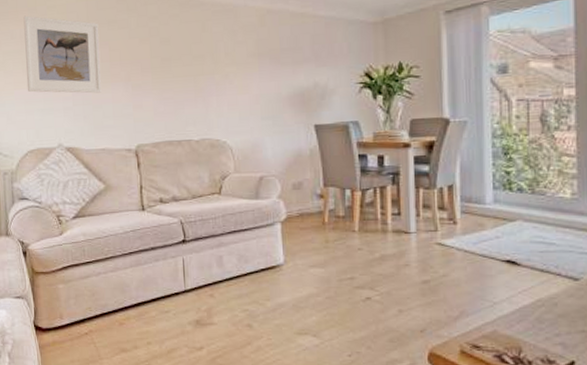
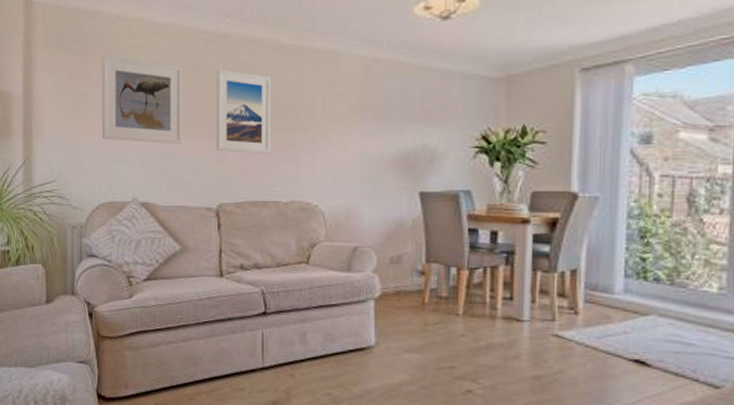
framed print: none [129,24,181,98] -> present [216,69,272,154]

